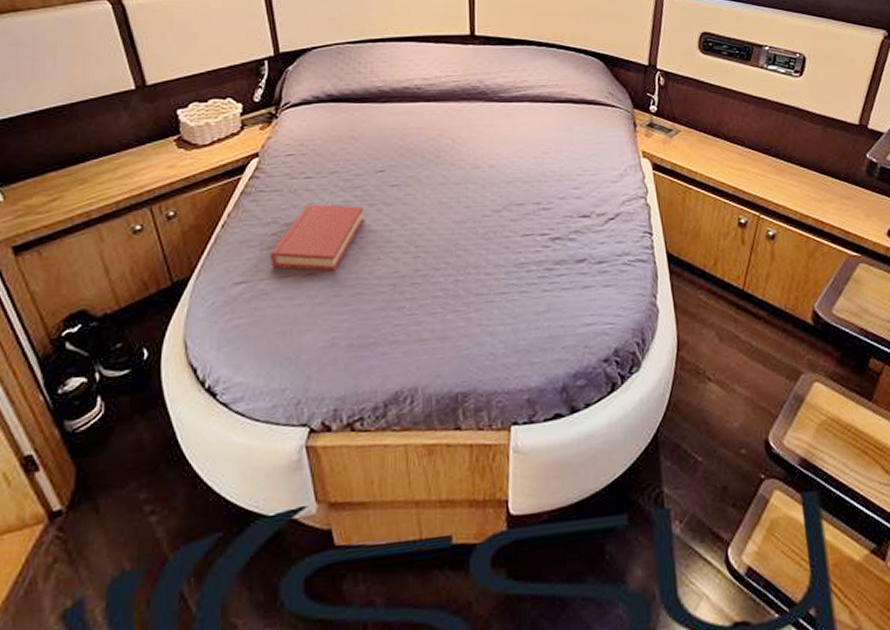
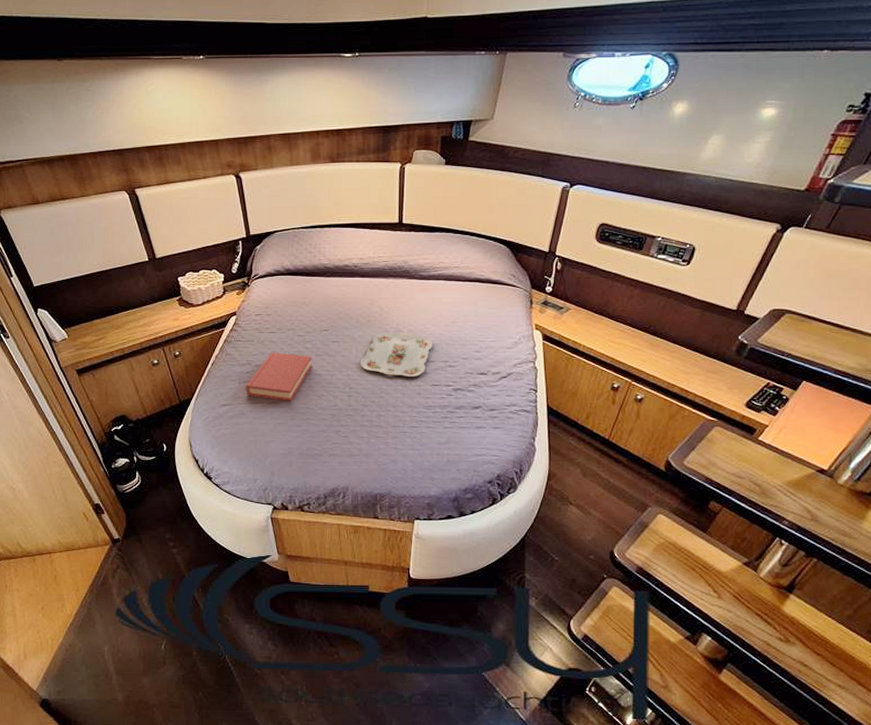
serving tray: none [428,169,521,227] -> present [360,332,433,378]

